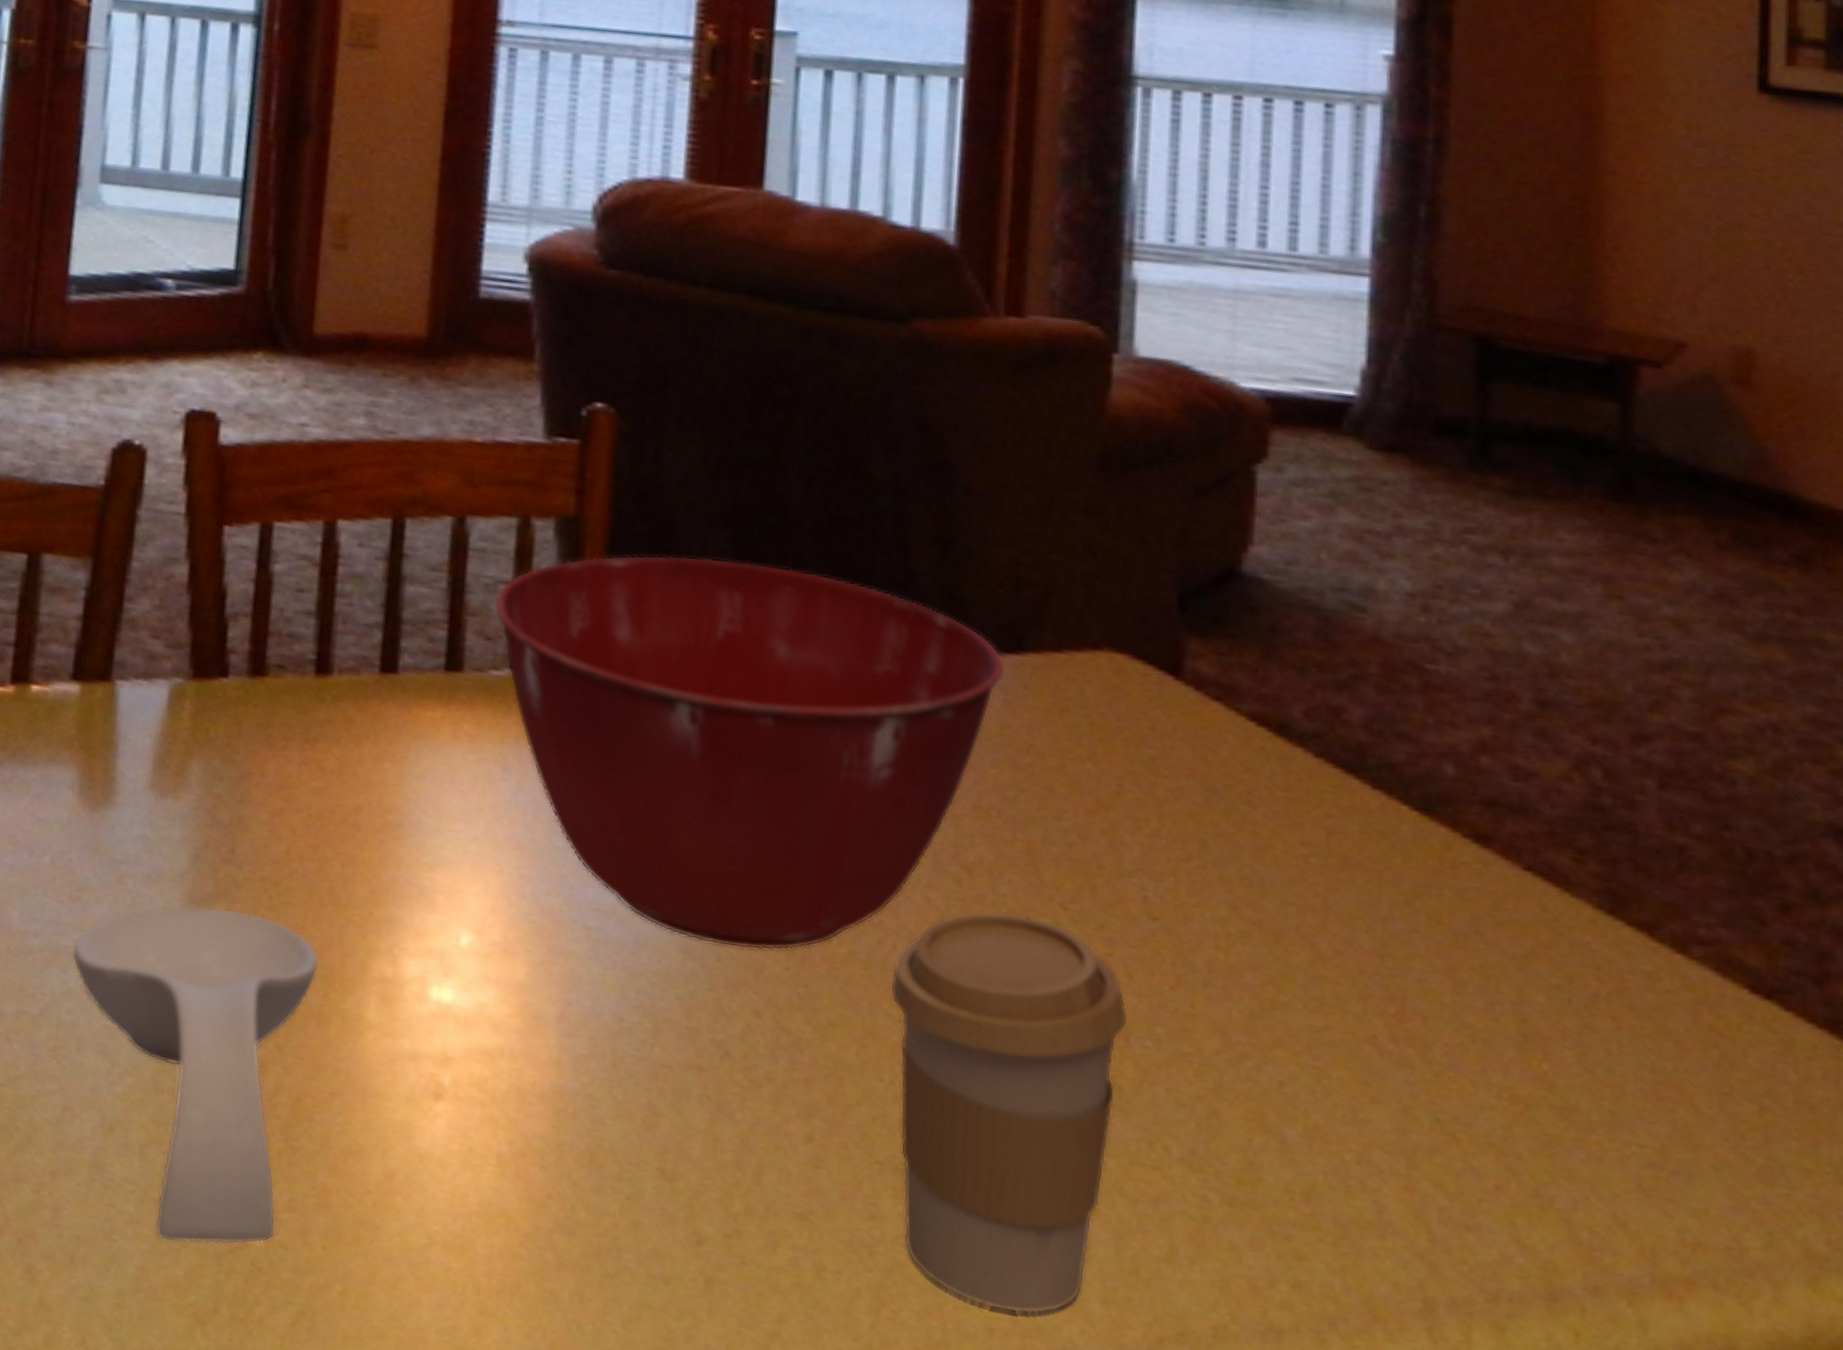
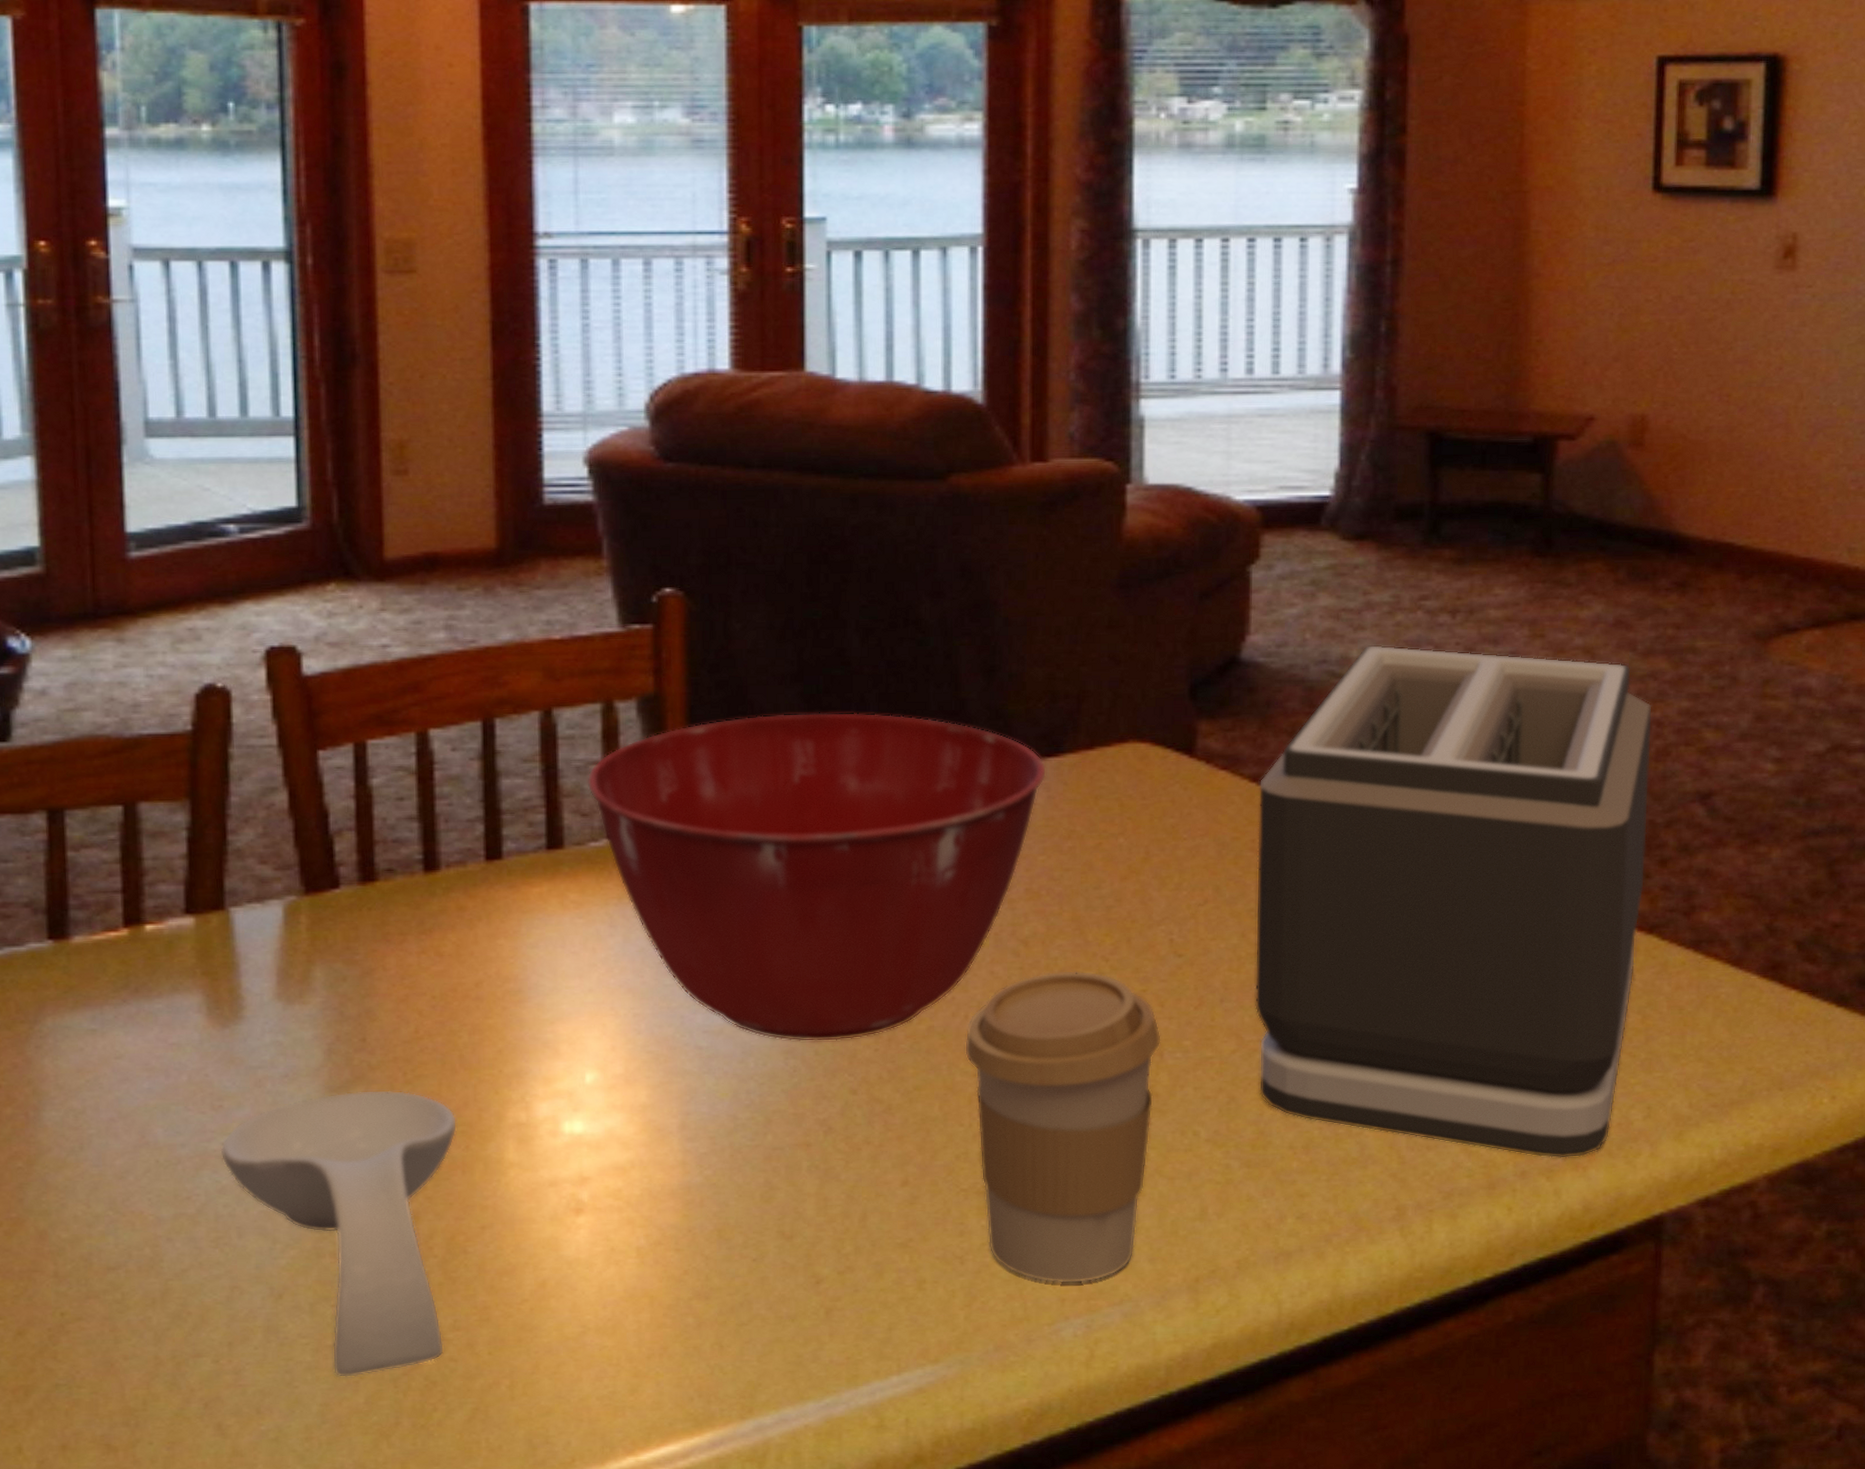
toaster: none [1245,577,1768,1283] -> present [1254,644,1653,1159]

